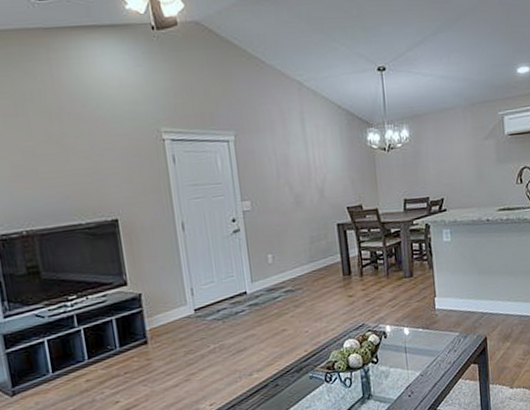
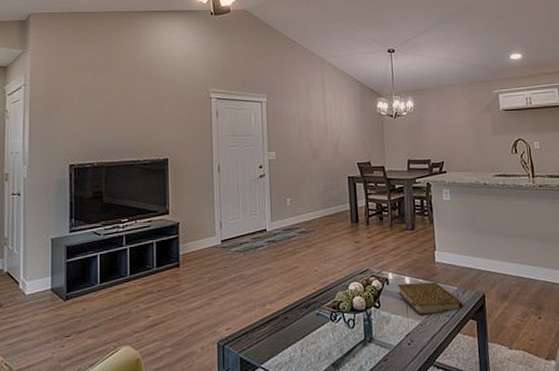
book: none [396,330,465,366] -> present [397,282,464,315]

